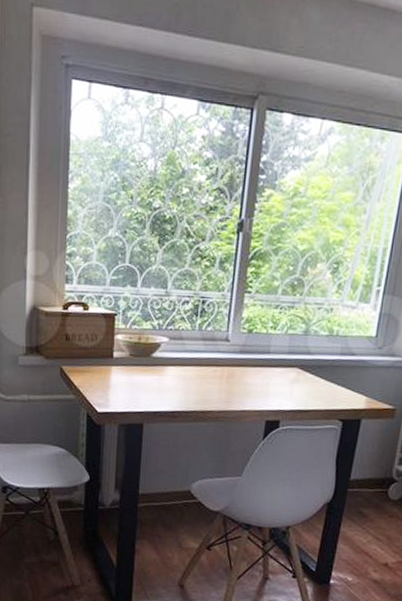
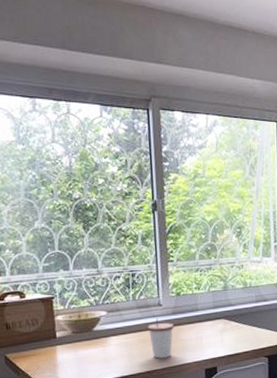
cup: none [209,354,239,400] -> present [147,318,174,359]

